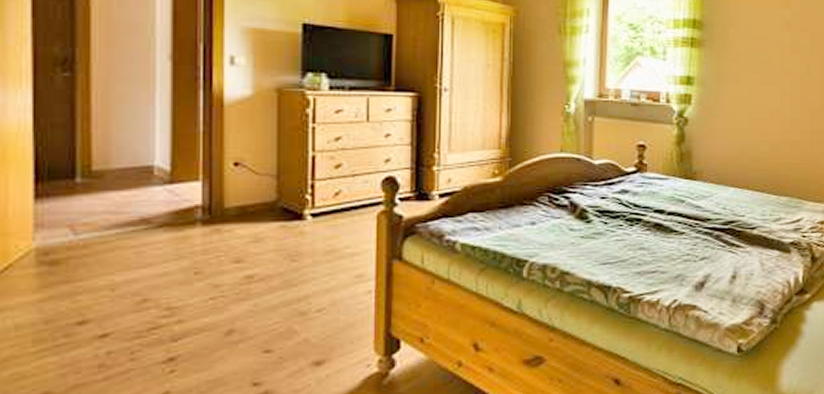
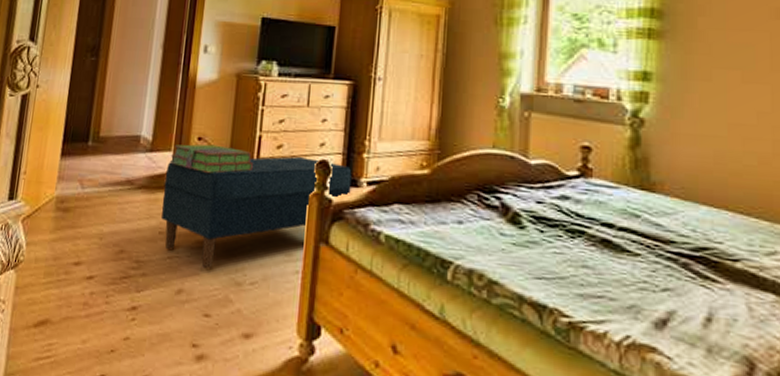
bench: none [194,174,422,304] -> present [161,156,352,269]
stack of books: none [198,169,307,201] -> present [169,144,253,174]

